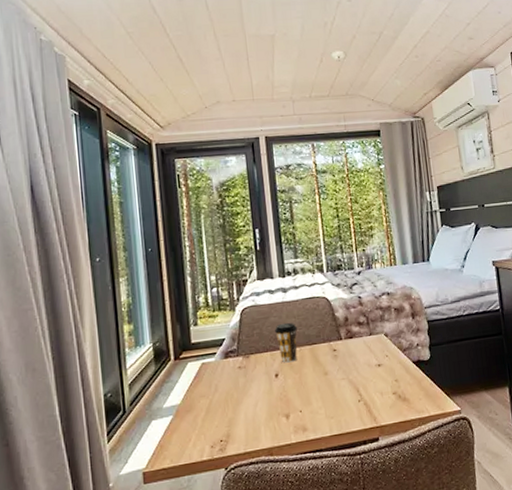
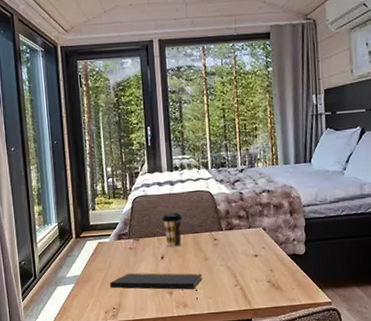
notepad: none [215,390,322,423] -> present [109,272,202,301]

